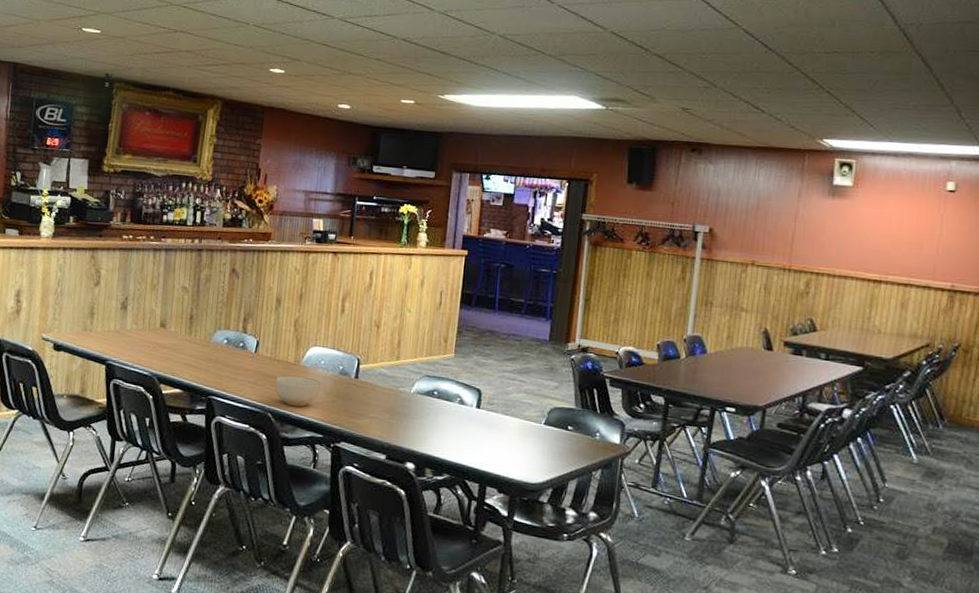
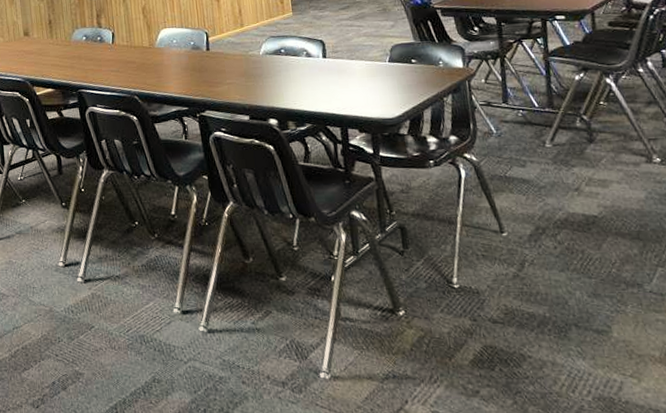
bowl: present [275,375,322,407] -> none [135,57,178,86]

